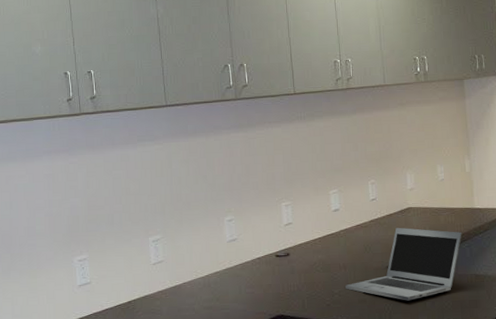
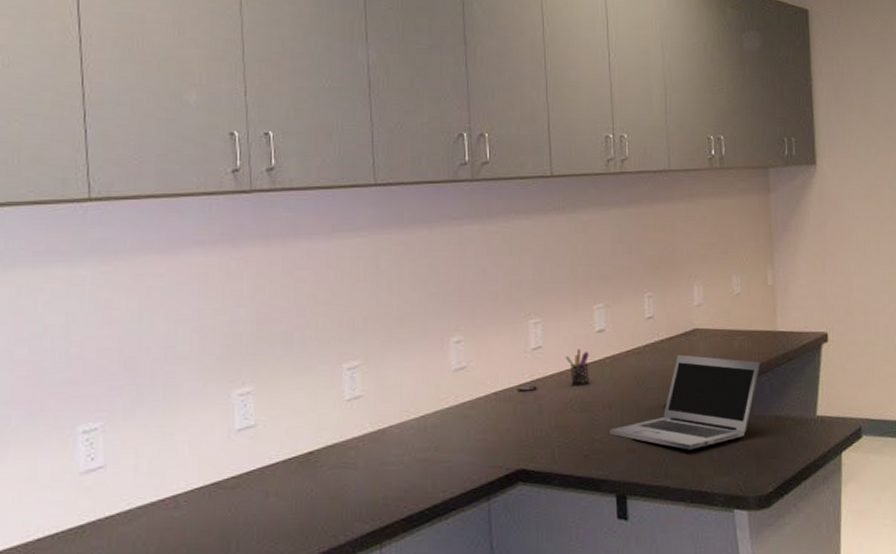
pen holder: none [310,224,329,253] -> present [565,349,589,386]

